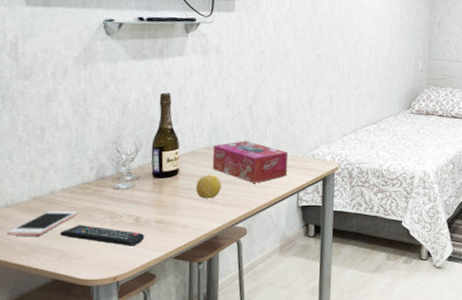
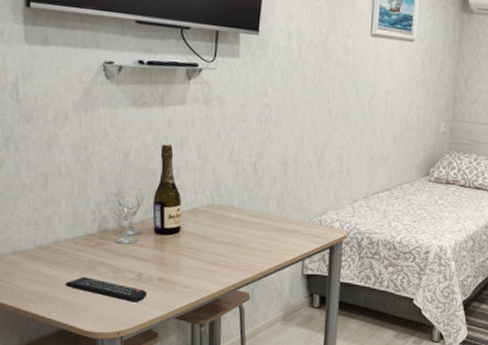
cell phone: present [7,211,78,236] -> none [16,260,82,285]
fruit: present [195,175,222,199] -> none [197,234,224,260]
tissue box: present [212,141,289,183] -> none [214,201,294,247]

